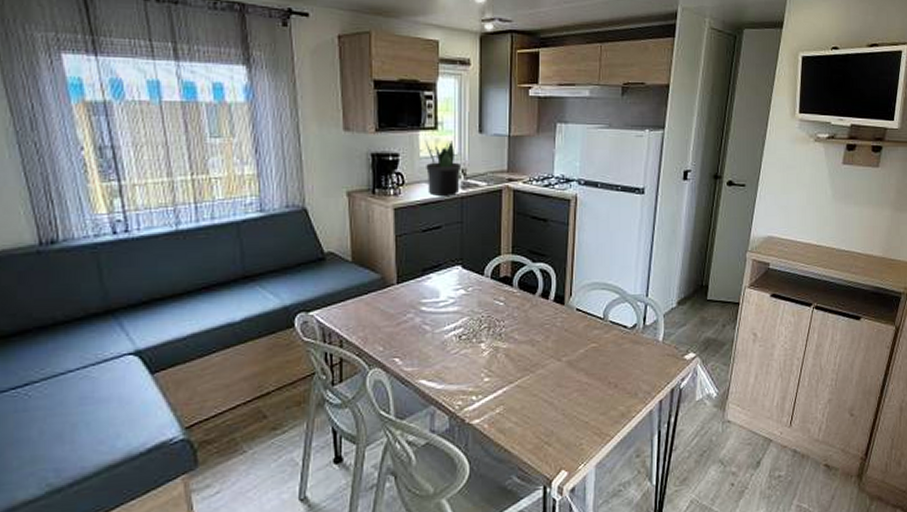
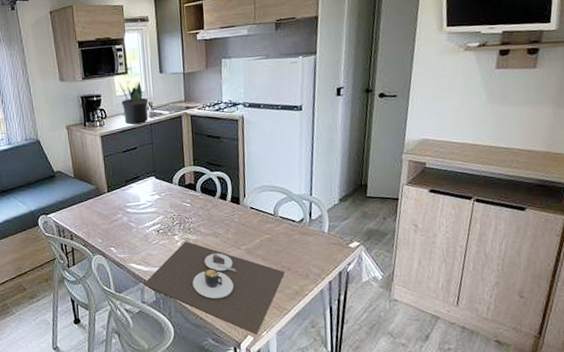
place setting: none [435,351,610,470] -> present [143,241,285,336]

